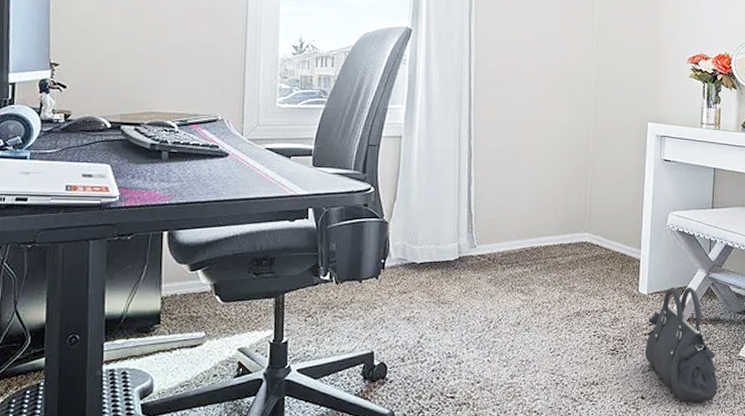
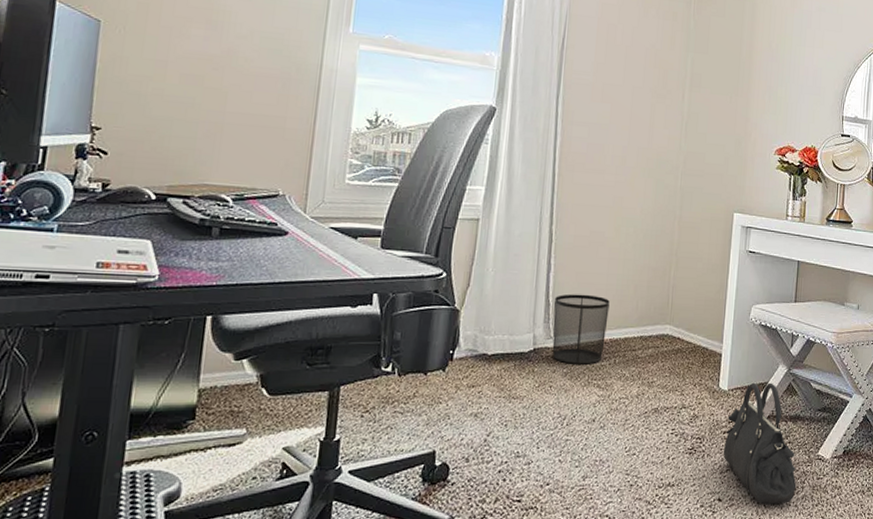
waste bin: none [476,205,529,271] -> present [552,294,610,365]

